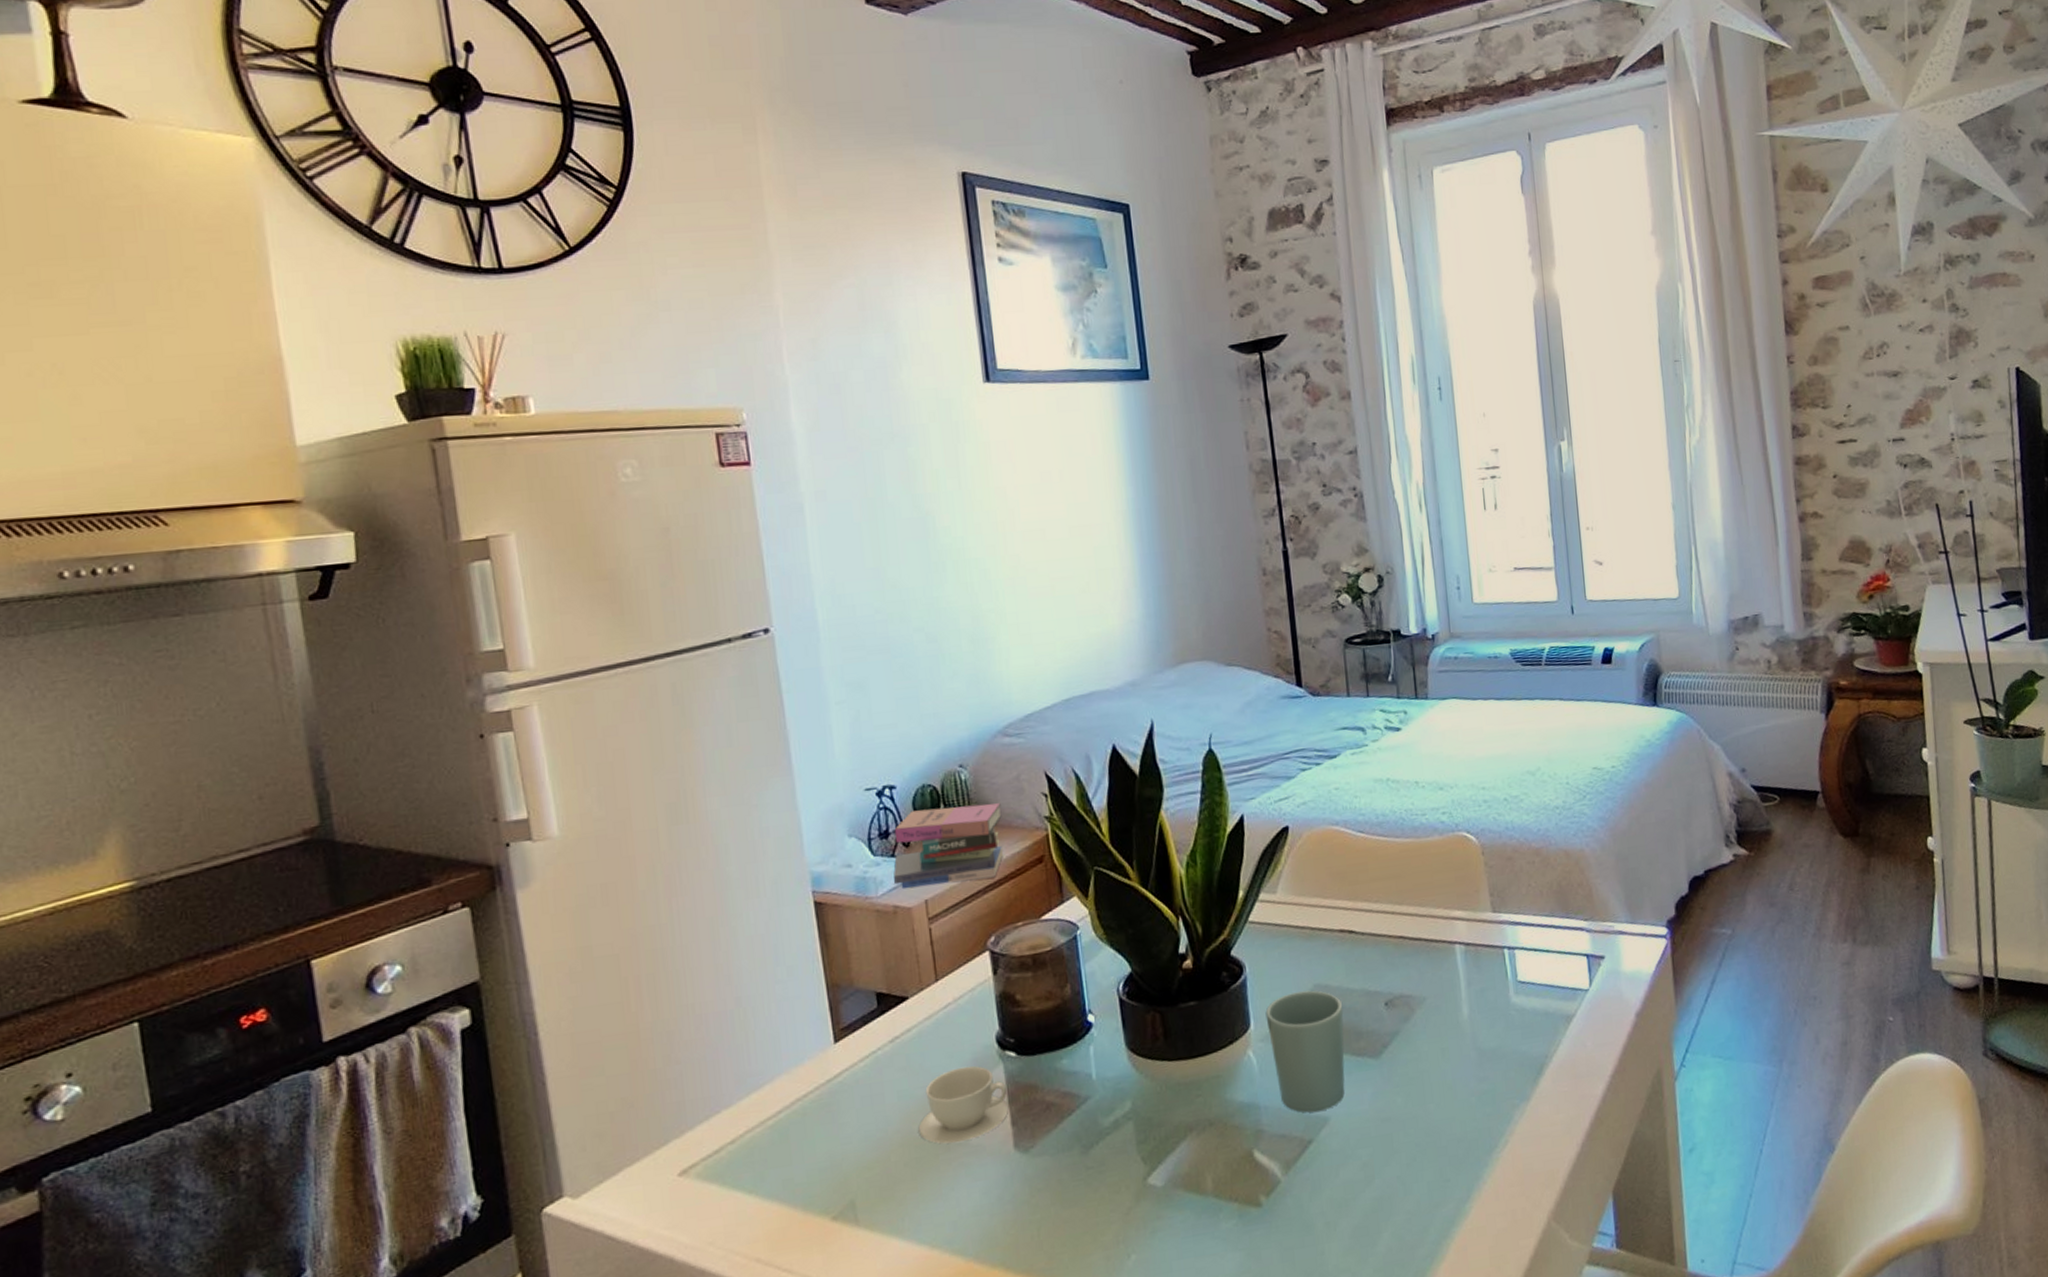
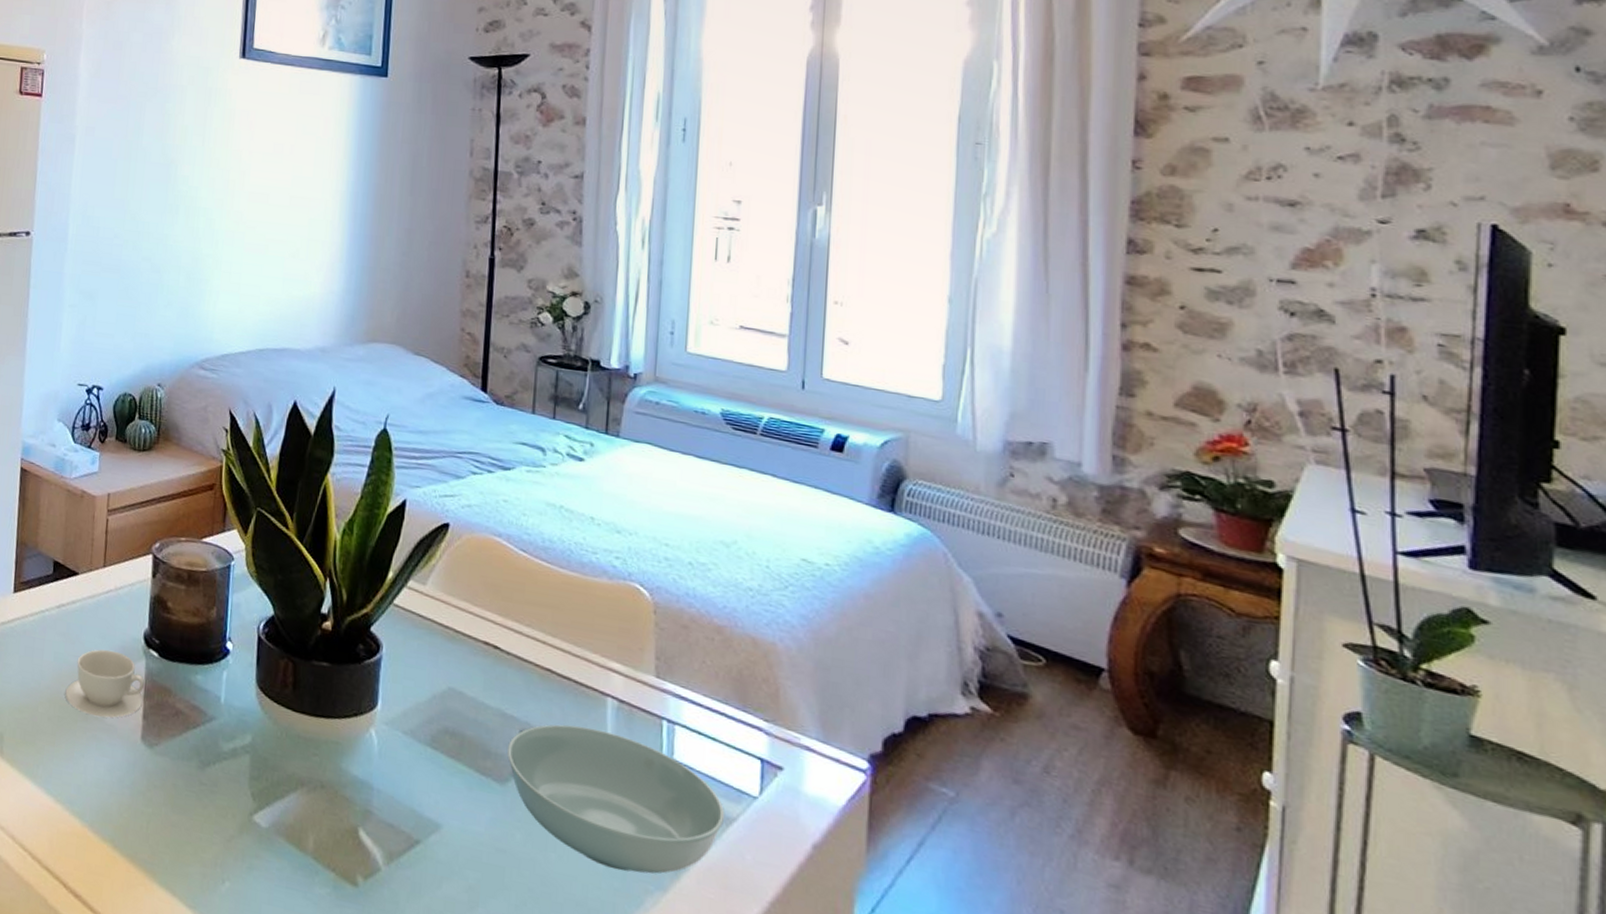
books: present [893,803,1003,888] -> none [86,413,187,491]
mug: present [1265,990,1345,1113] -> none [394,687,475,817]
bowl: none [1376,975,1566,1098] -> present [506,724,725,874]

